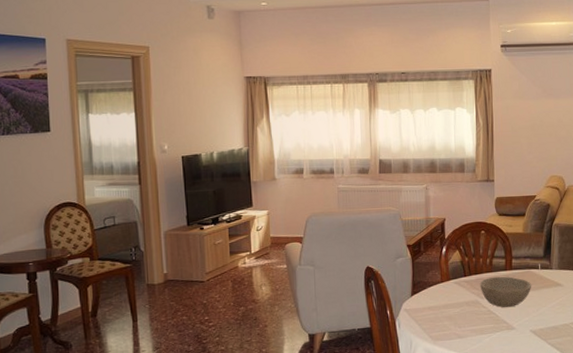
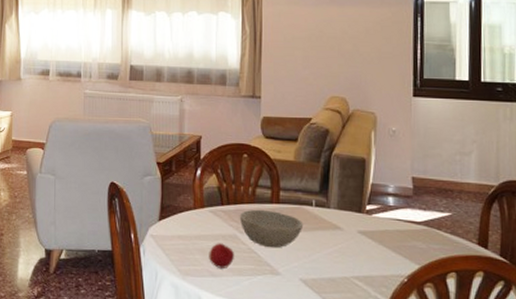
apple: none [455,309,477,330] -> present [209,243,234,268]

